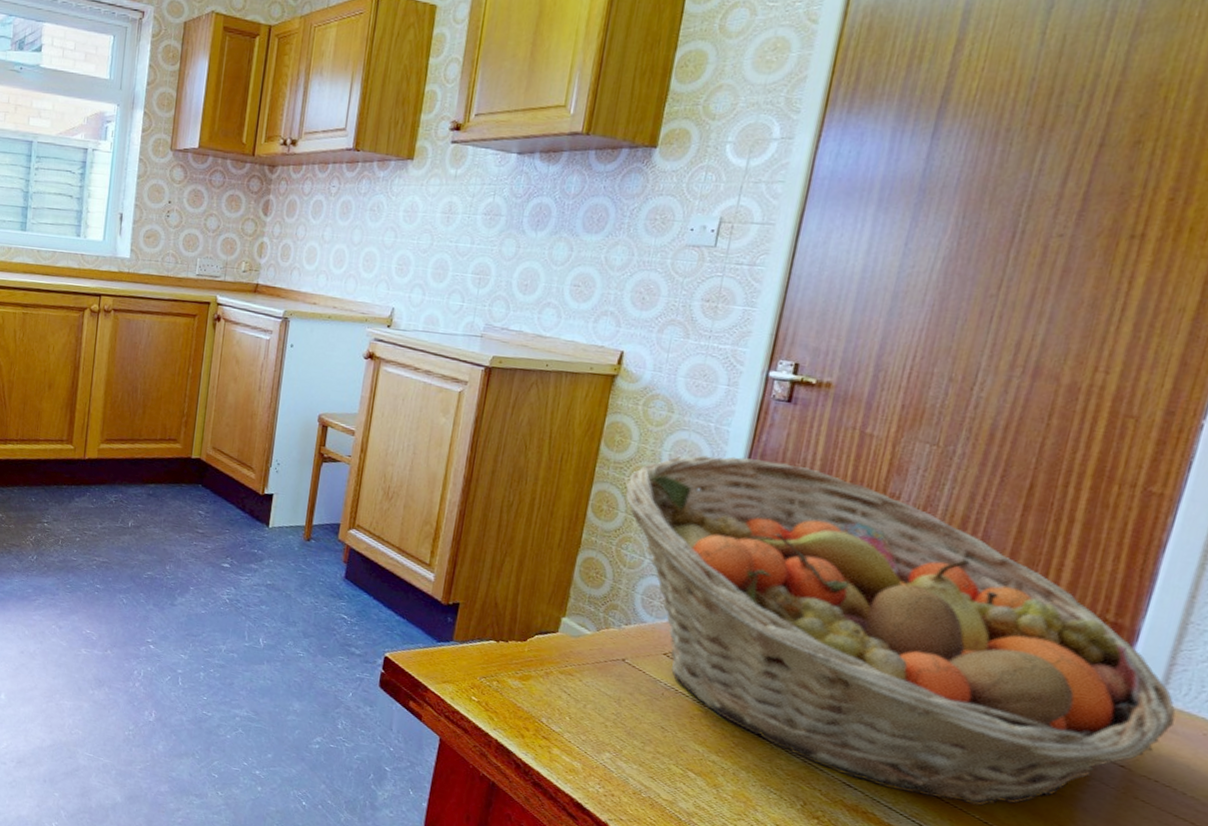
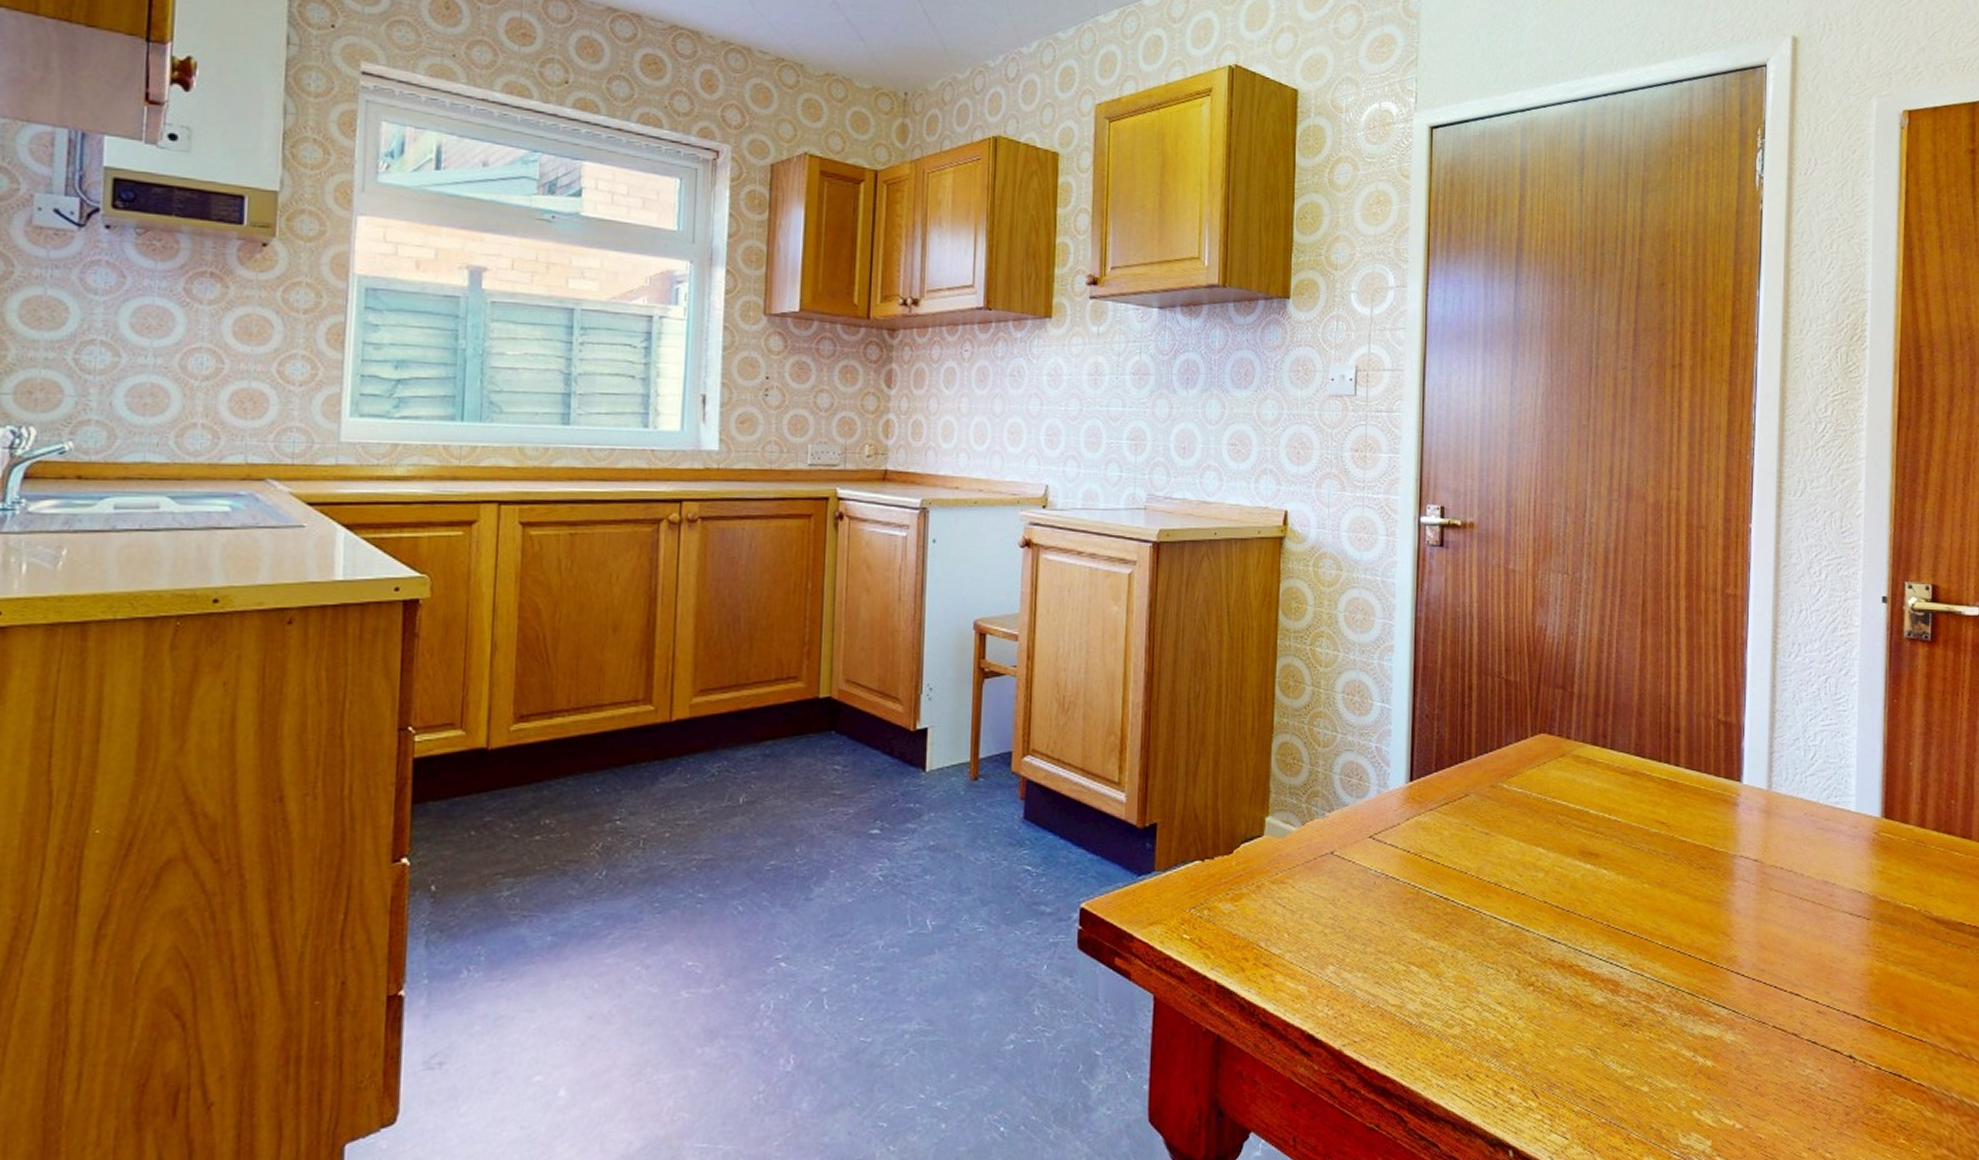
fruit basket: present [626,455,1176,806] -> none [1309,609,1784,934]

